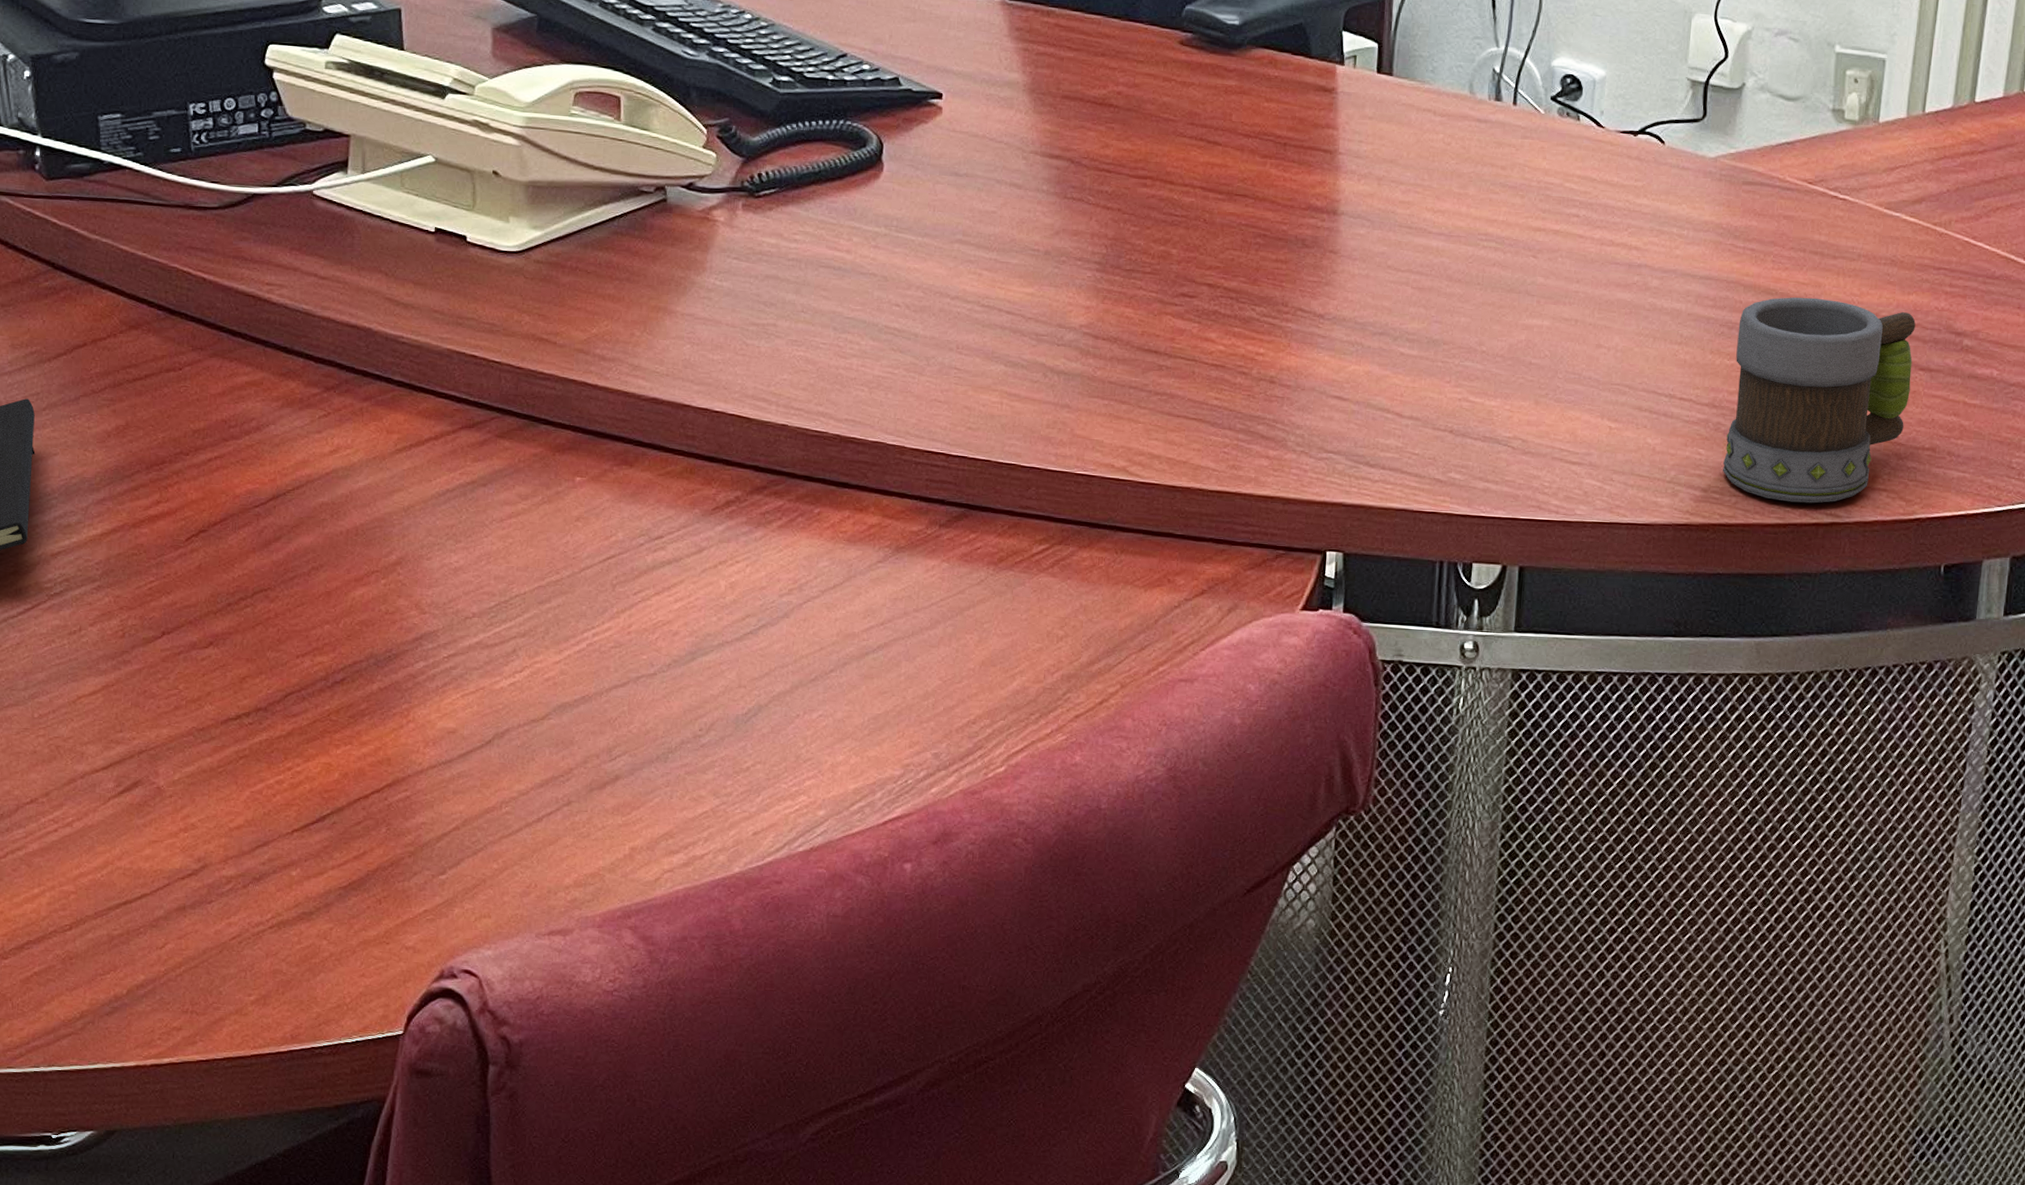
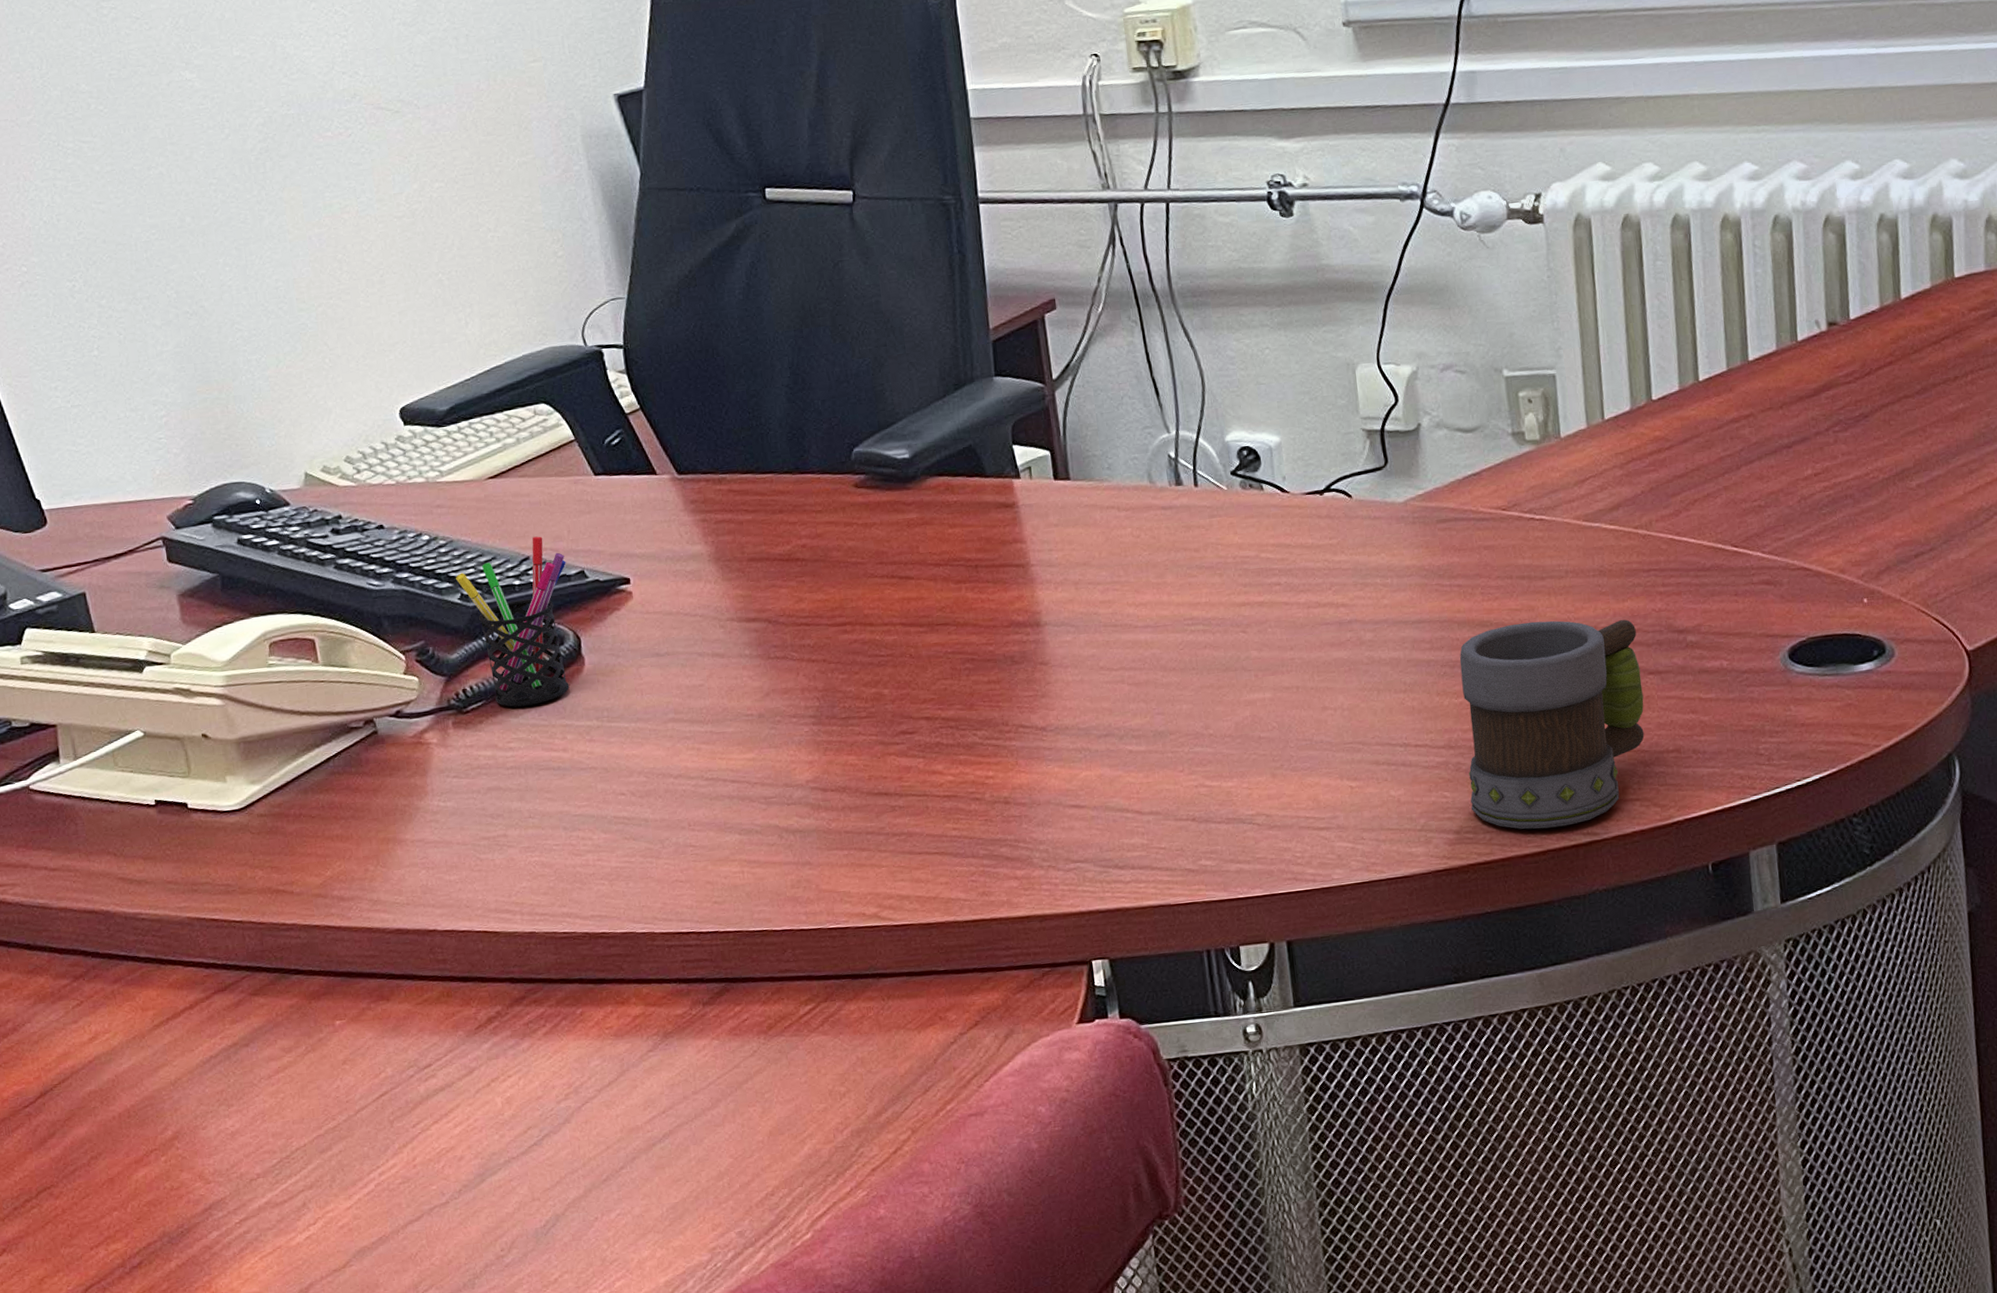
pen holder: none [771,35,883,202] -> present [456,536,570,707]

